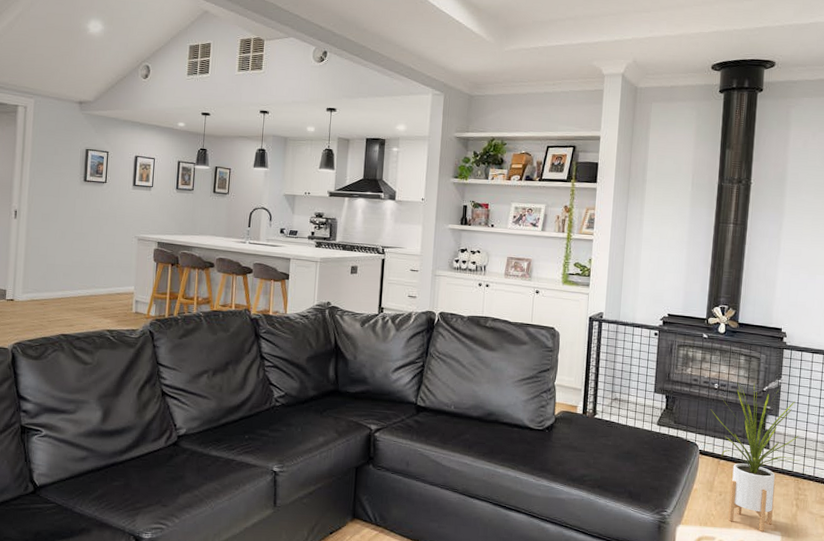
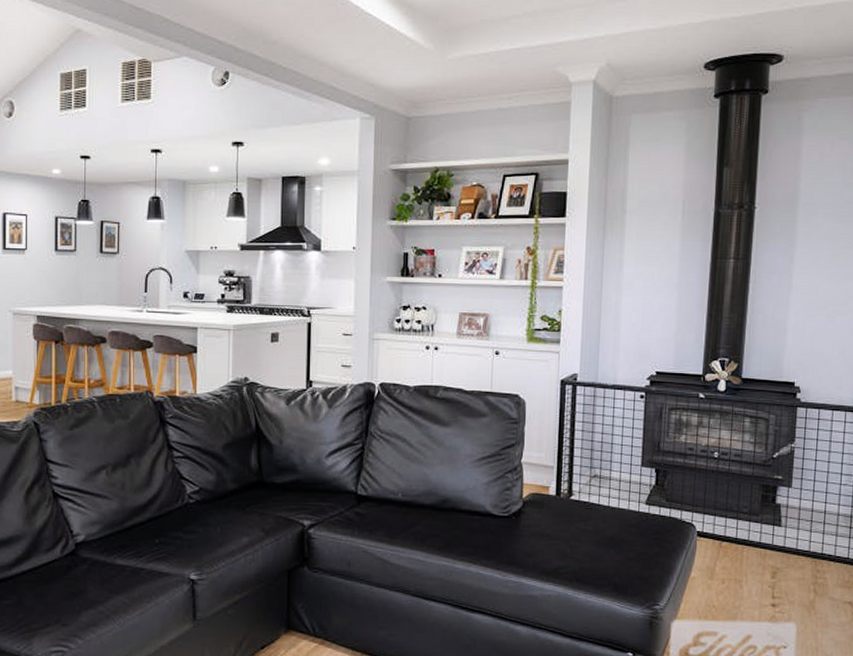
house plant: present [710,382,801,532] -> none [709,447,819,623]

